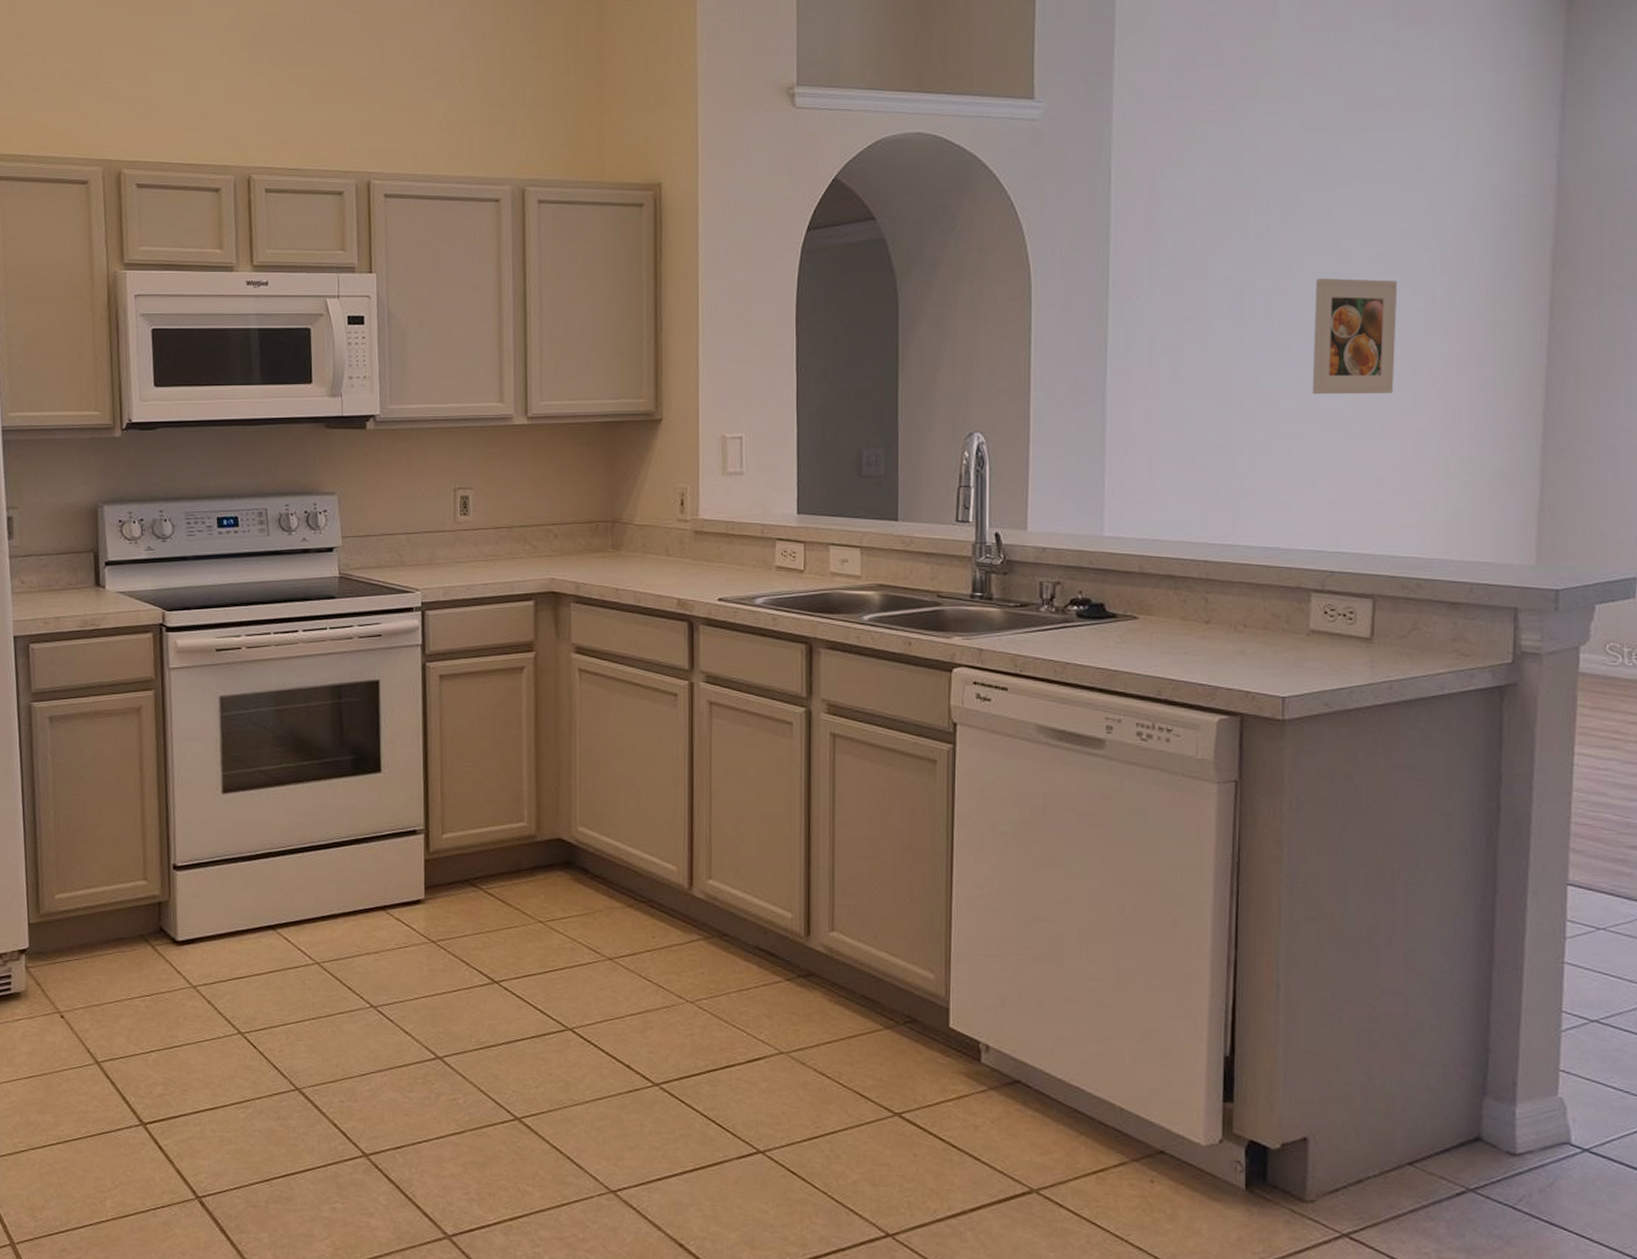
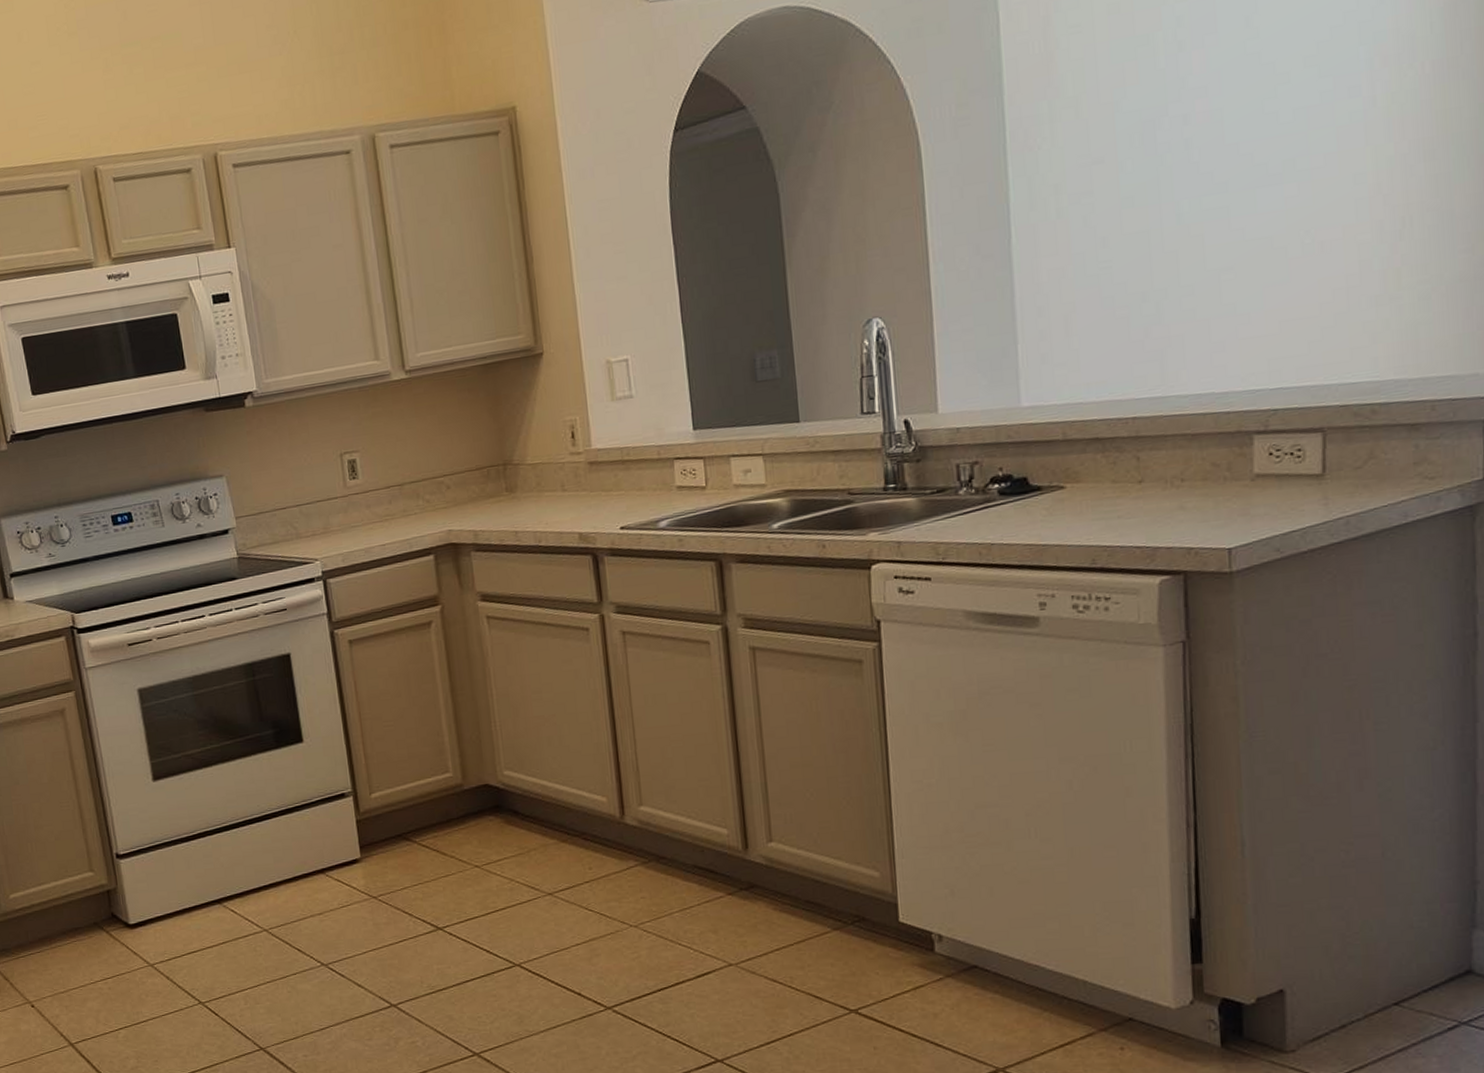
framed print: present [1312,278,1398,395] -> none [1237,83,1334,223]

